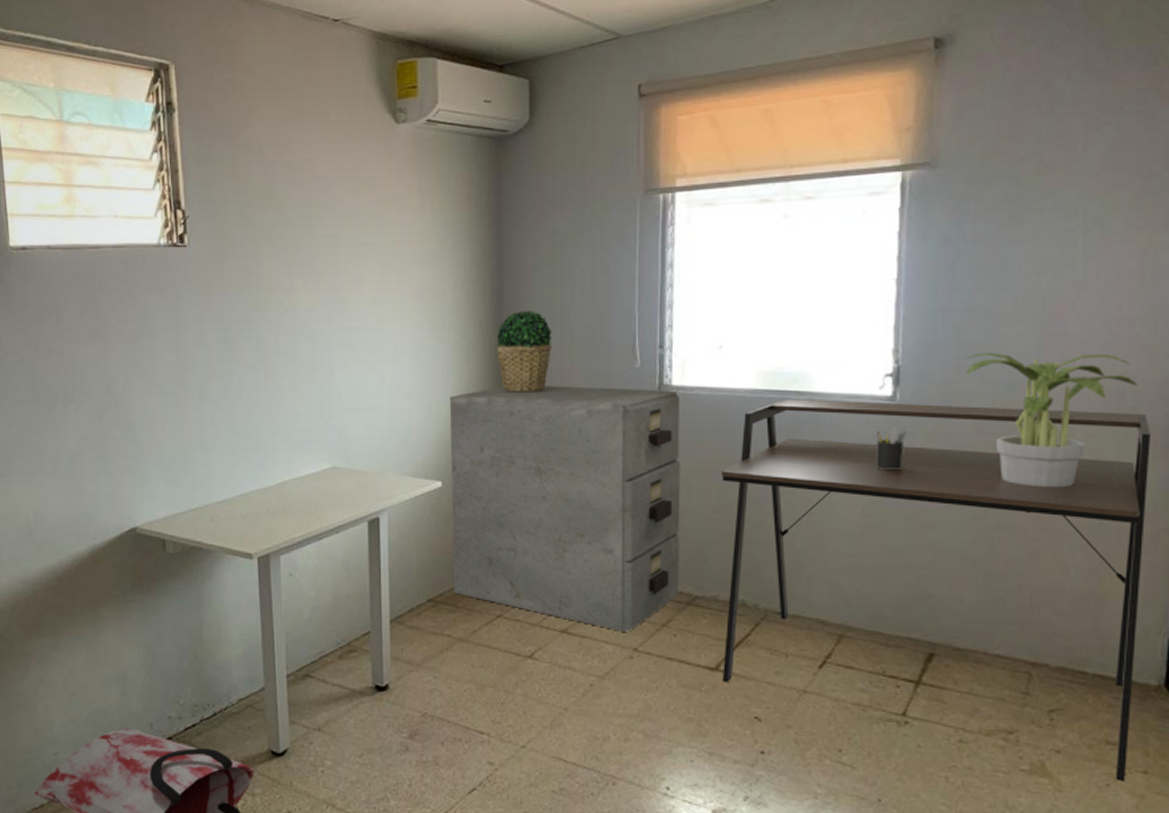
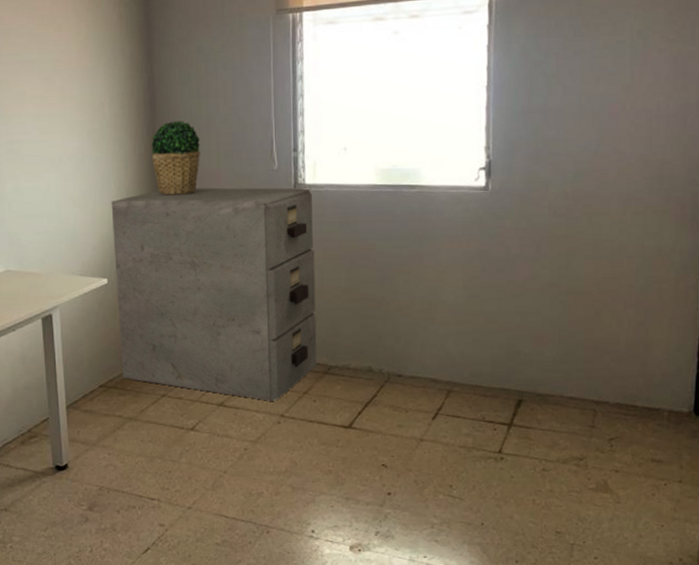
desk: present [721,399,1150,781] -> none [349,192,682,490]
pen holder: present [875,426,906,471] -> none [473,211,497,250]
potted plant: present [965,352,1137,487] -> none [542,145,672,257]

